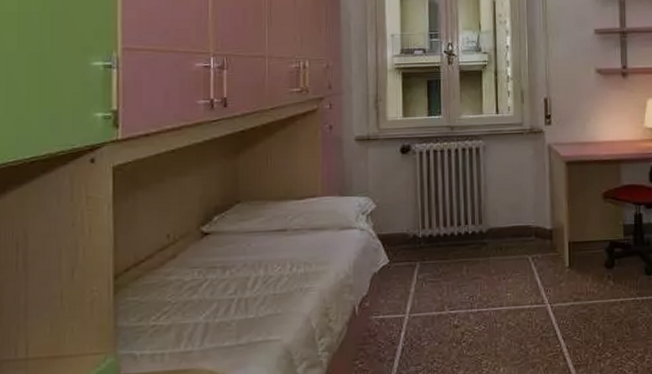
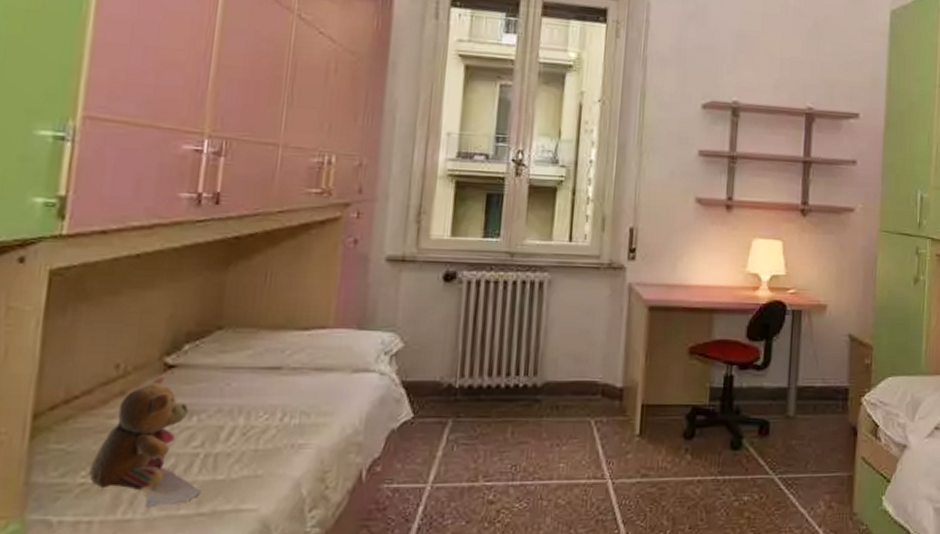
teddy bear: none [158,241,238,341] -> present [89,376,201,507]

